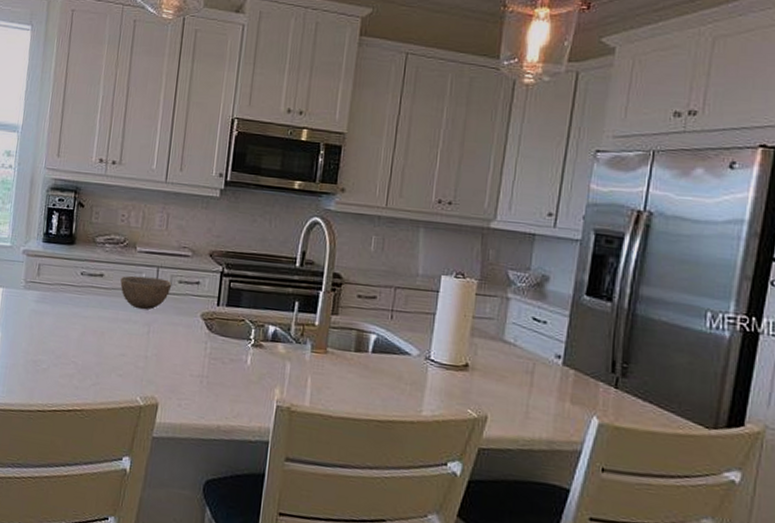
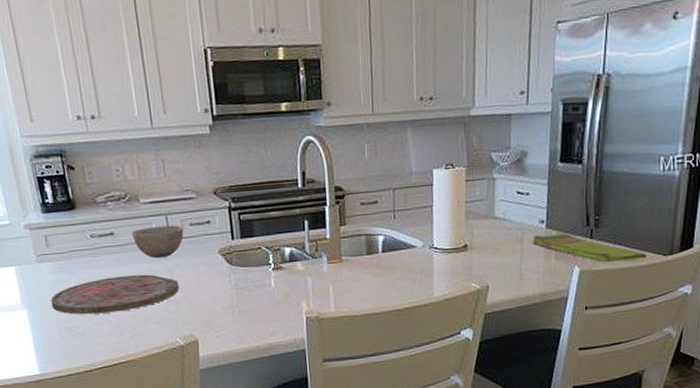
cutting board: none [25,317,154,357] -> present [50,274,179,315]
dish towel: none [544,369,684,427] -> present [532,233,647,263]

